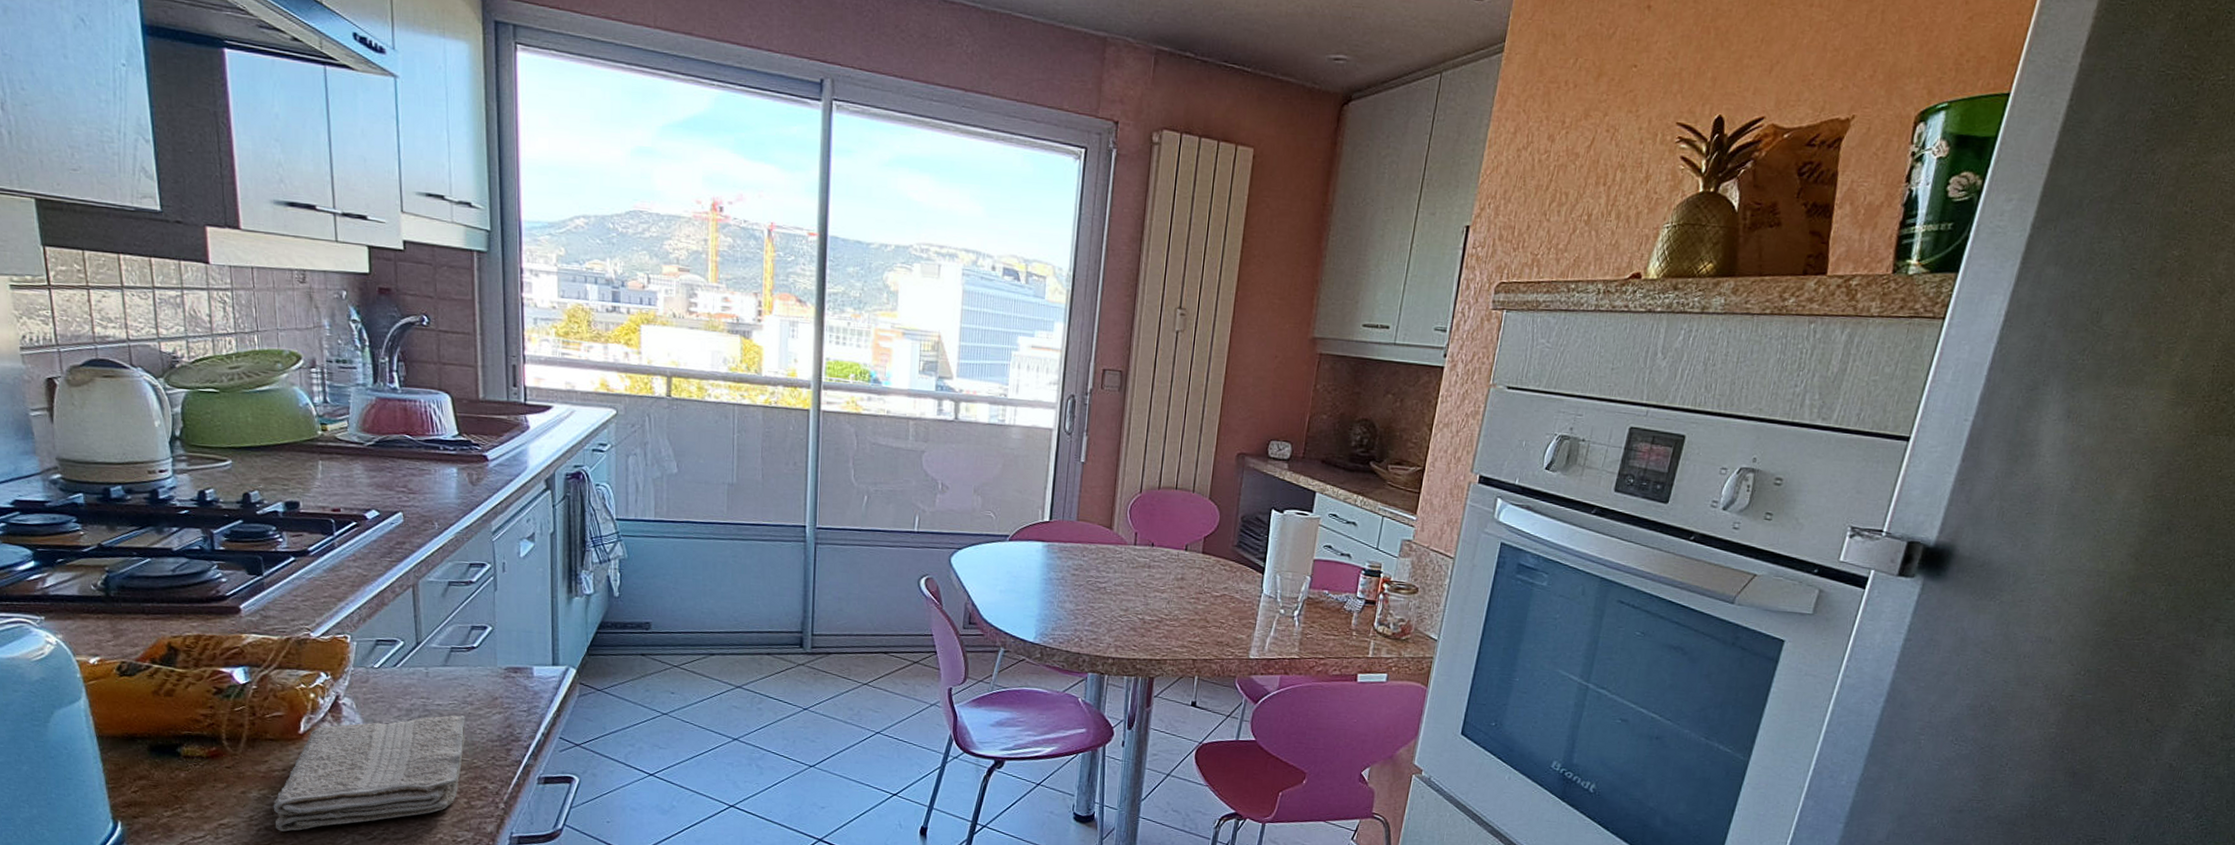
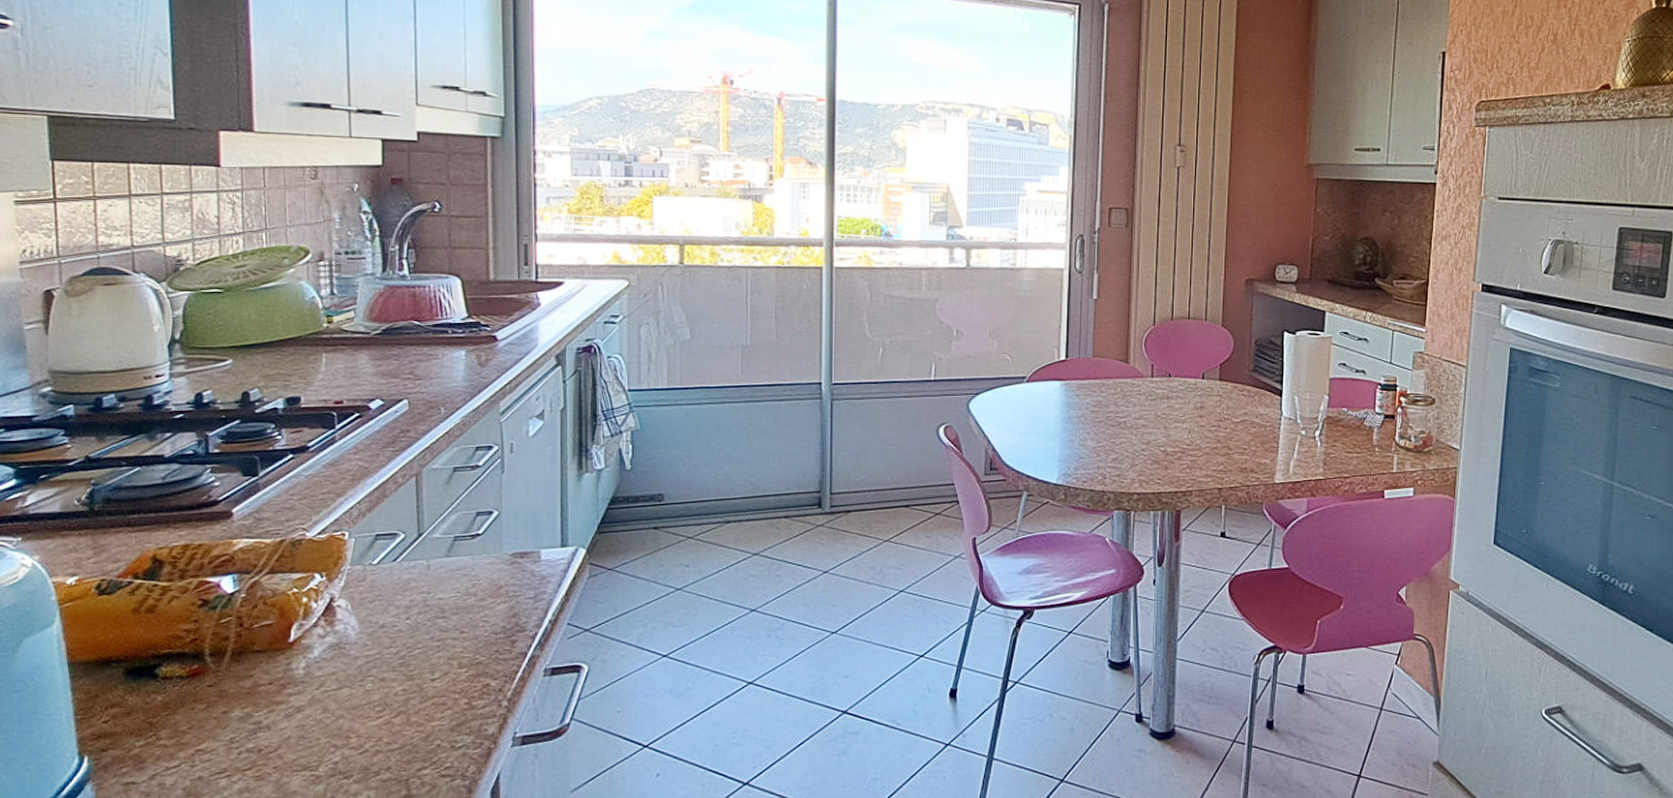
washcloth: present [273,715,465,832] -> none [256,608,468,753]

